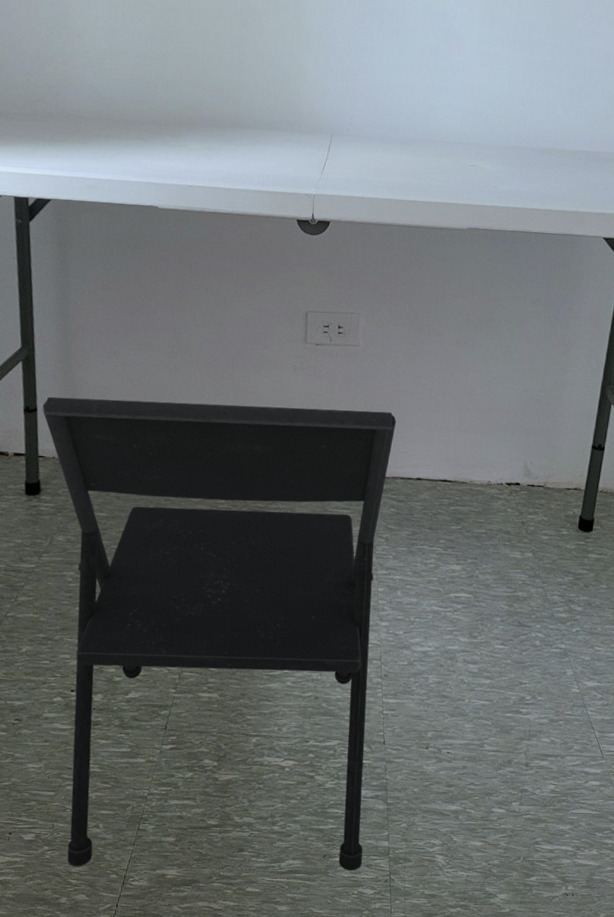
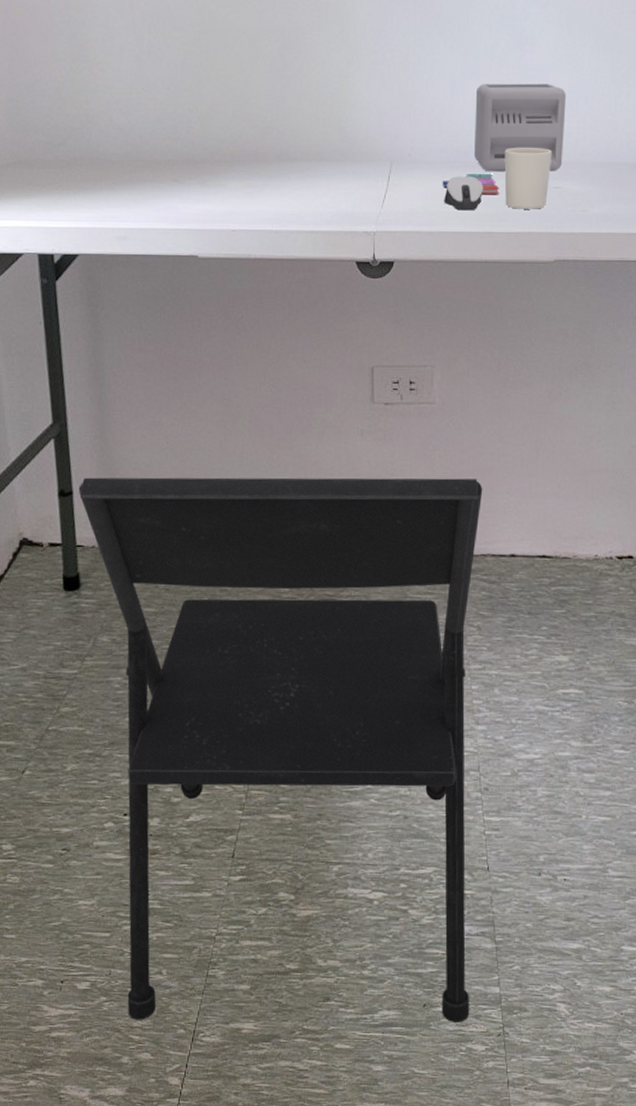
books: none [375,148,424,168] -> present [442,173,499,195]
computer mouse: none [376,150,411,181] -> present [444,176,484,211]
desk organizer: none [404,71,485,152] -> present [474,83,566,172]
mug: none [428,129,470,183] -> present [504,148,552,209]

